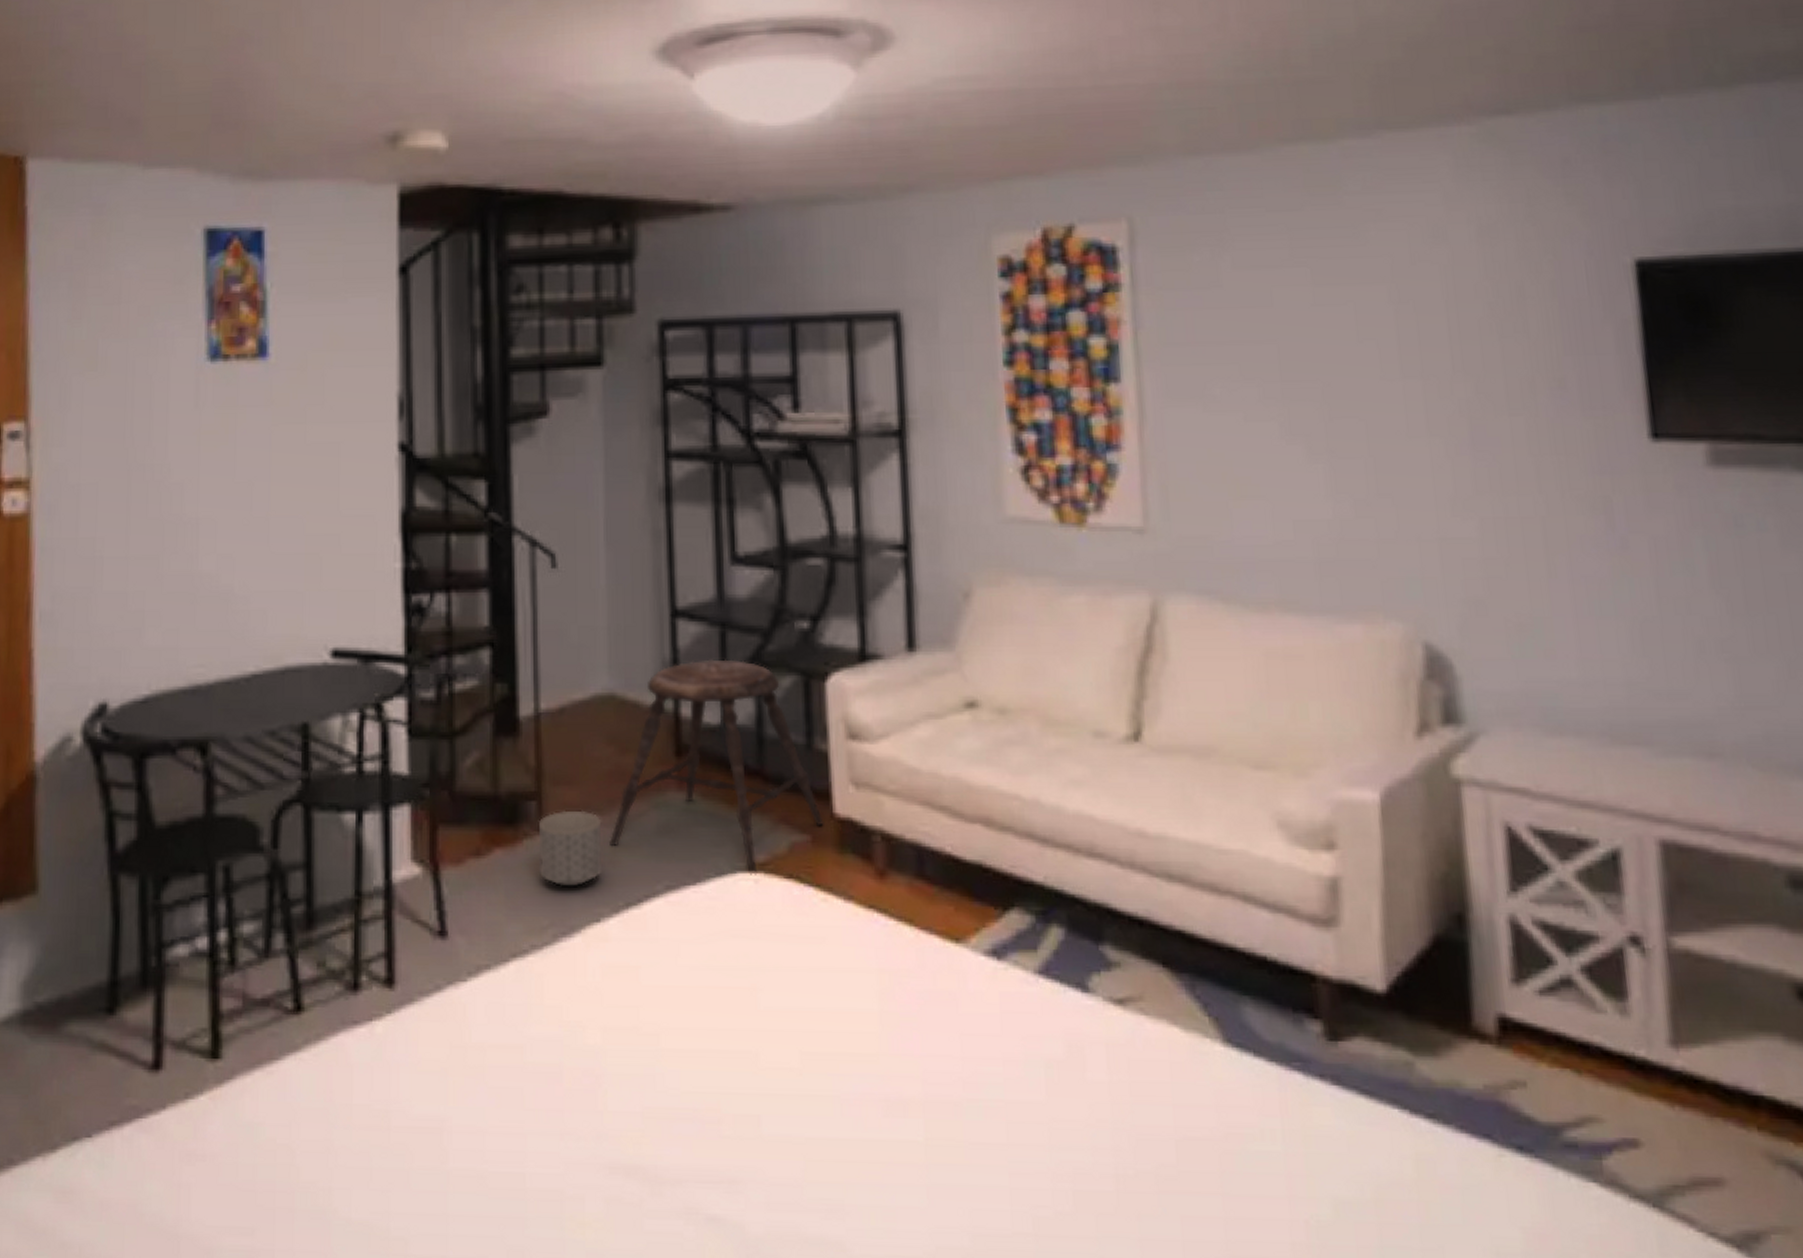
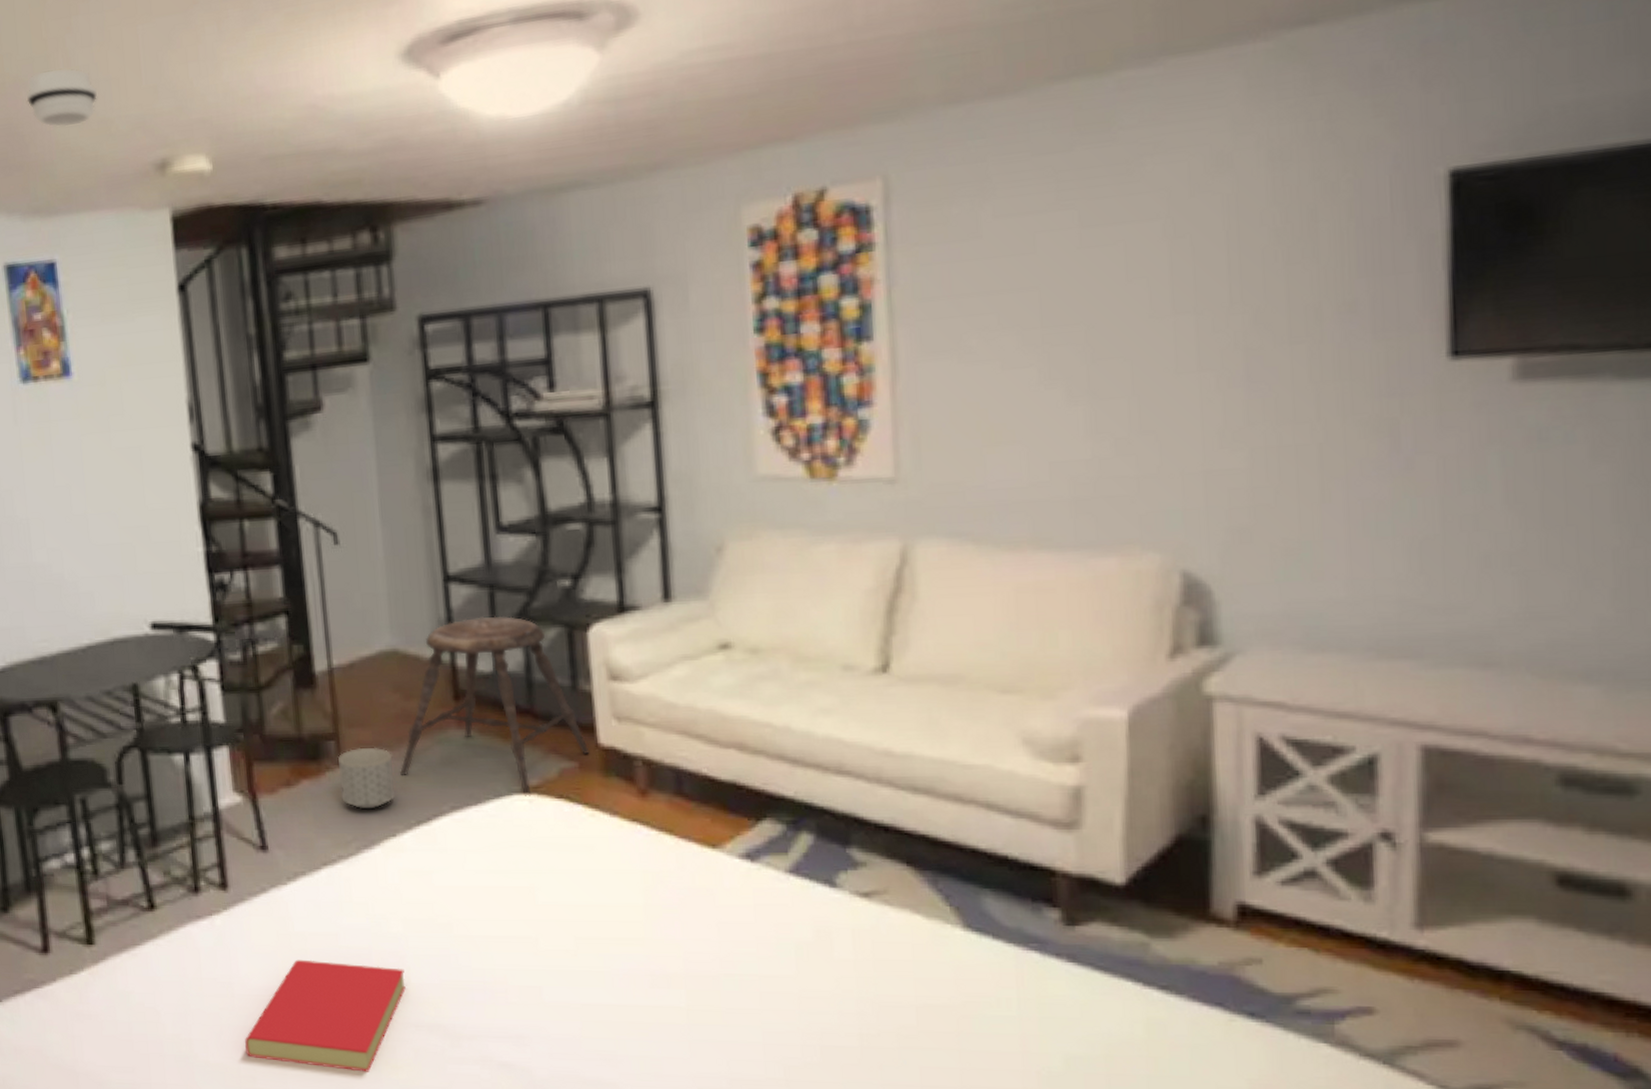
smoke detector: none [250,27,331,88] -> present [26,68,98,127]
book: none [399,1079,600,1231] -> present [245,959,406,1072]

